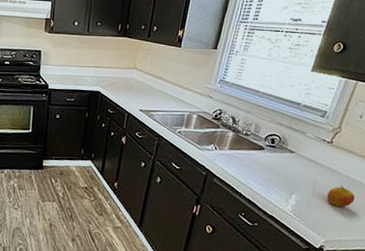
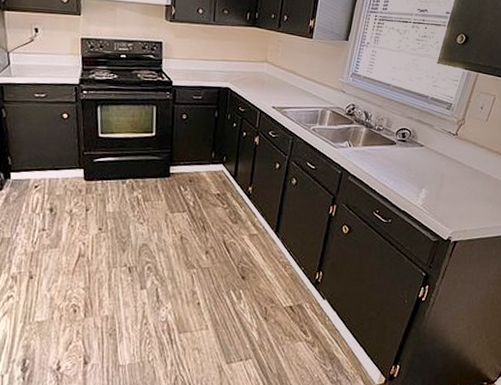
apple: present [327,186,355,208] -> none [453,177,477,198]

